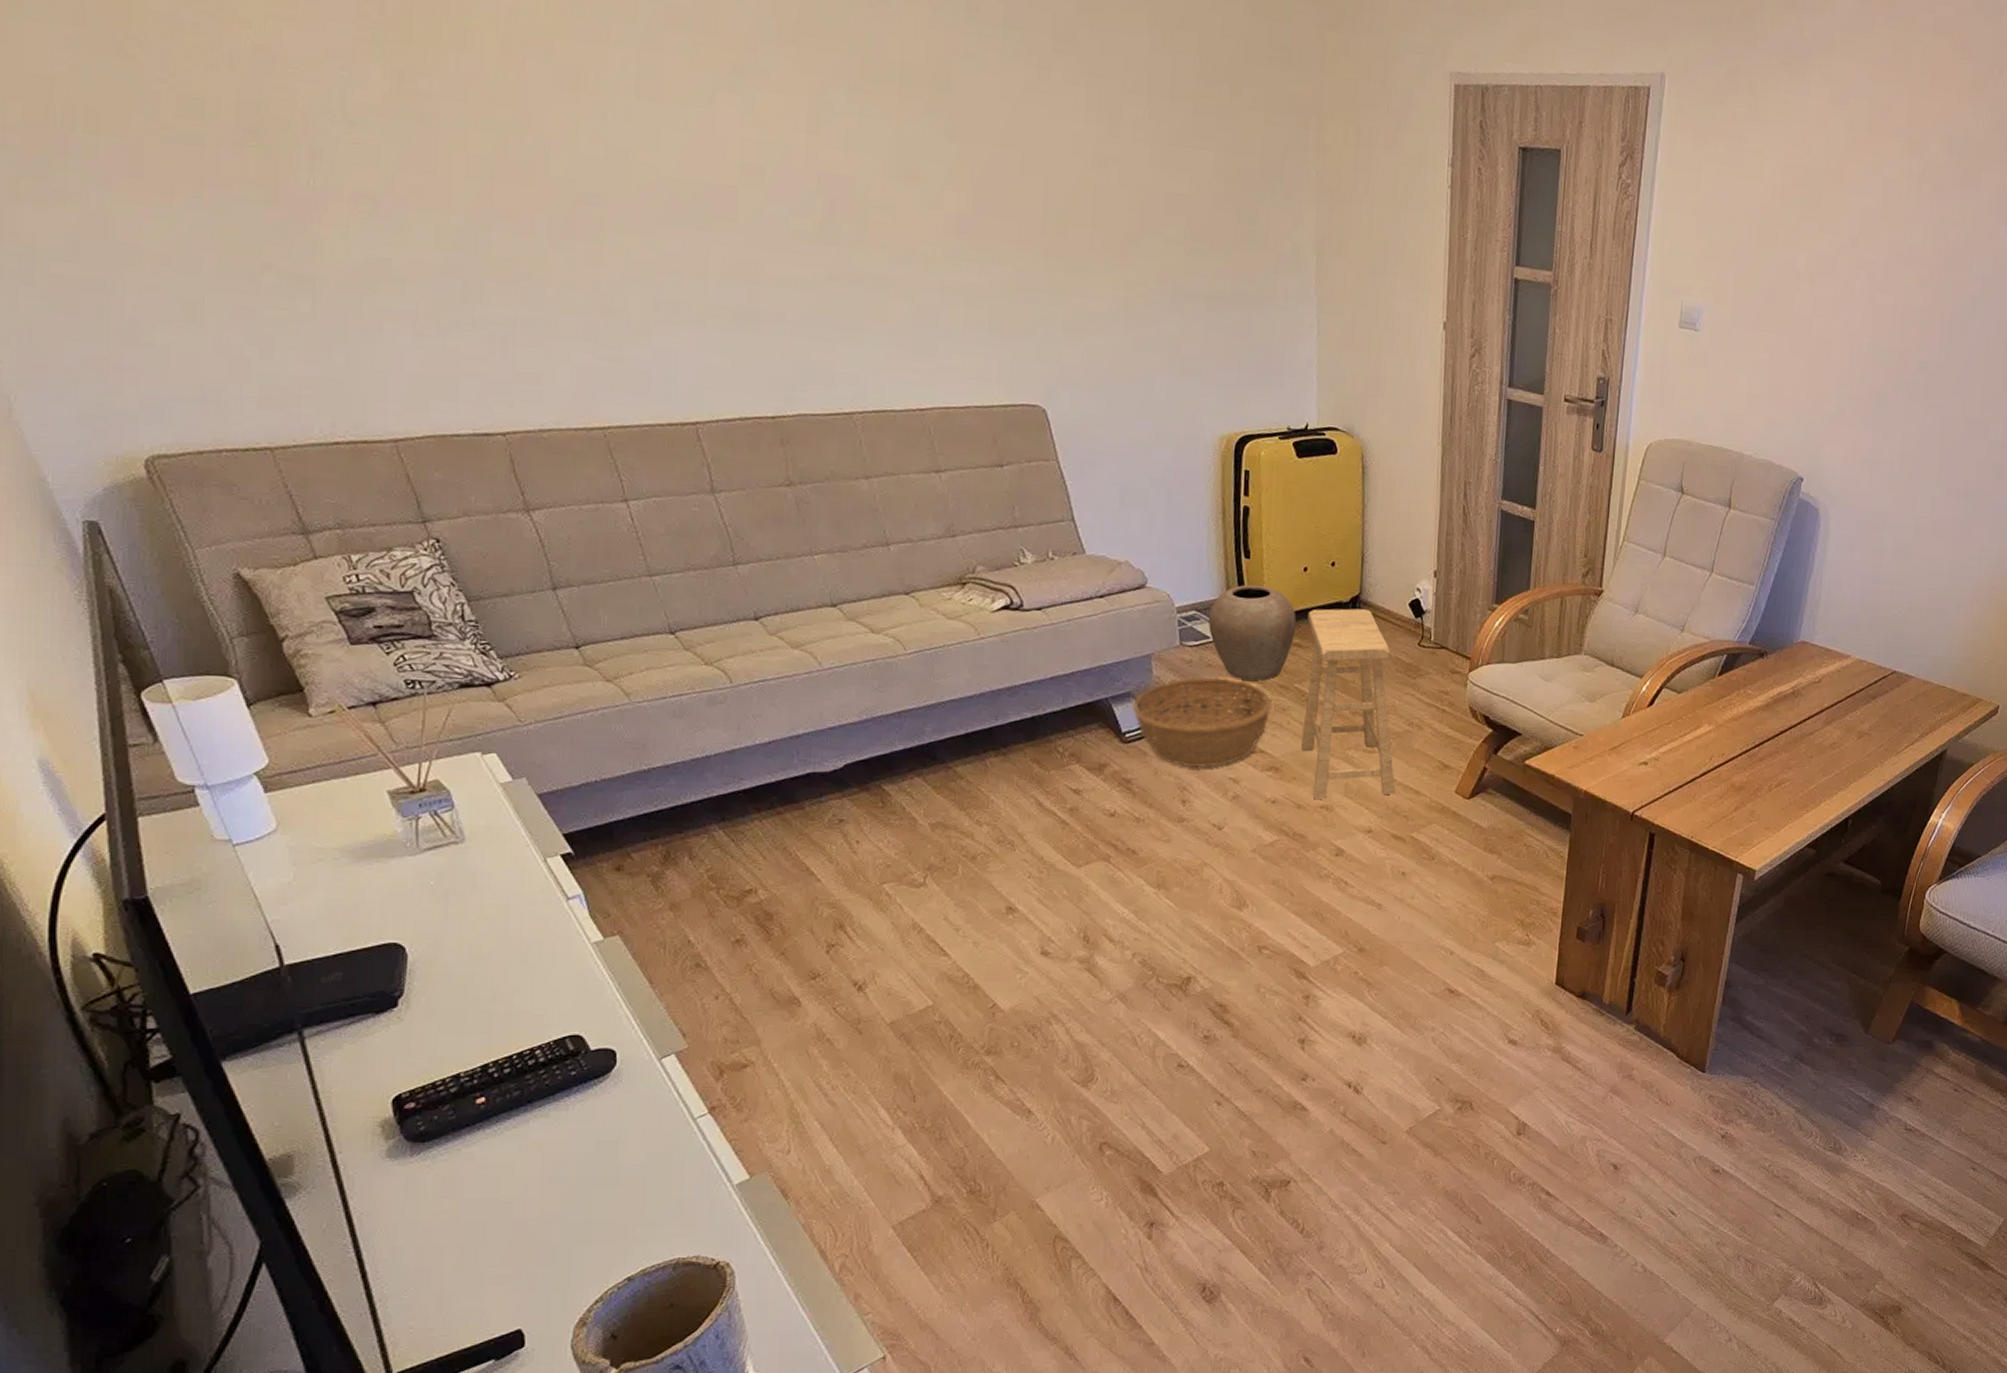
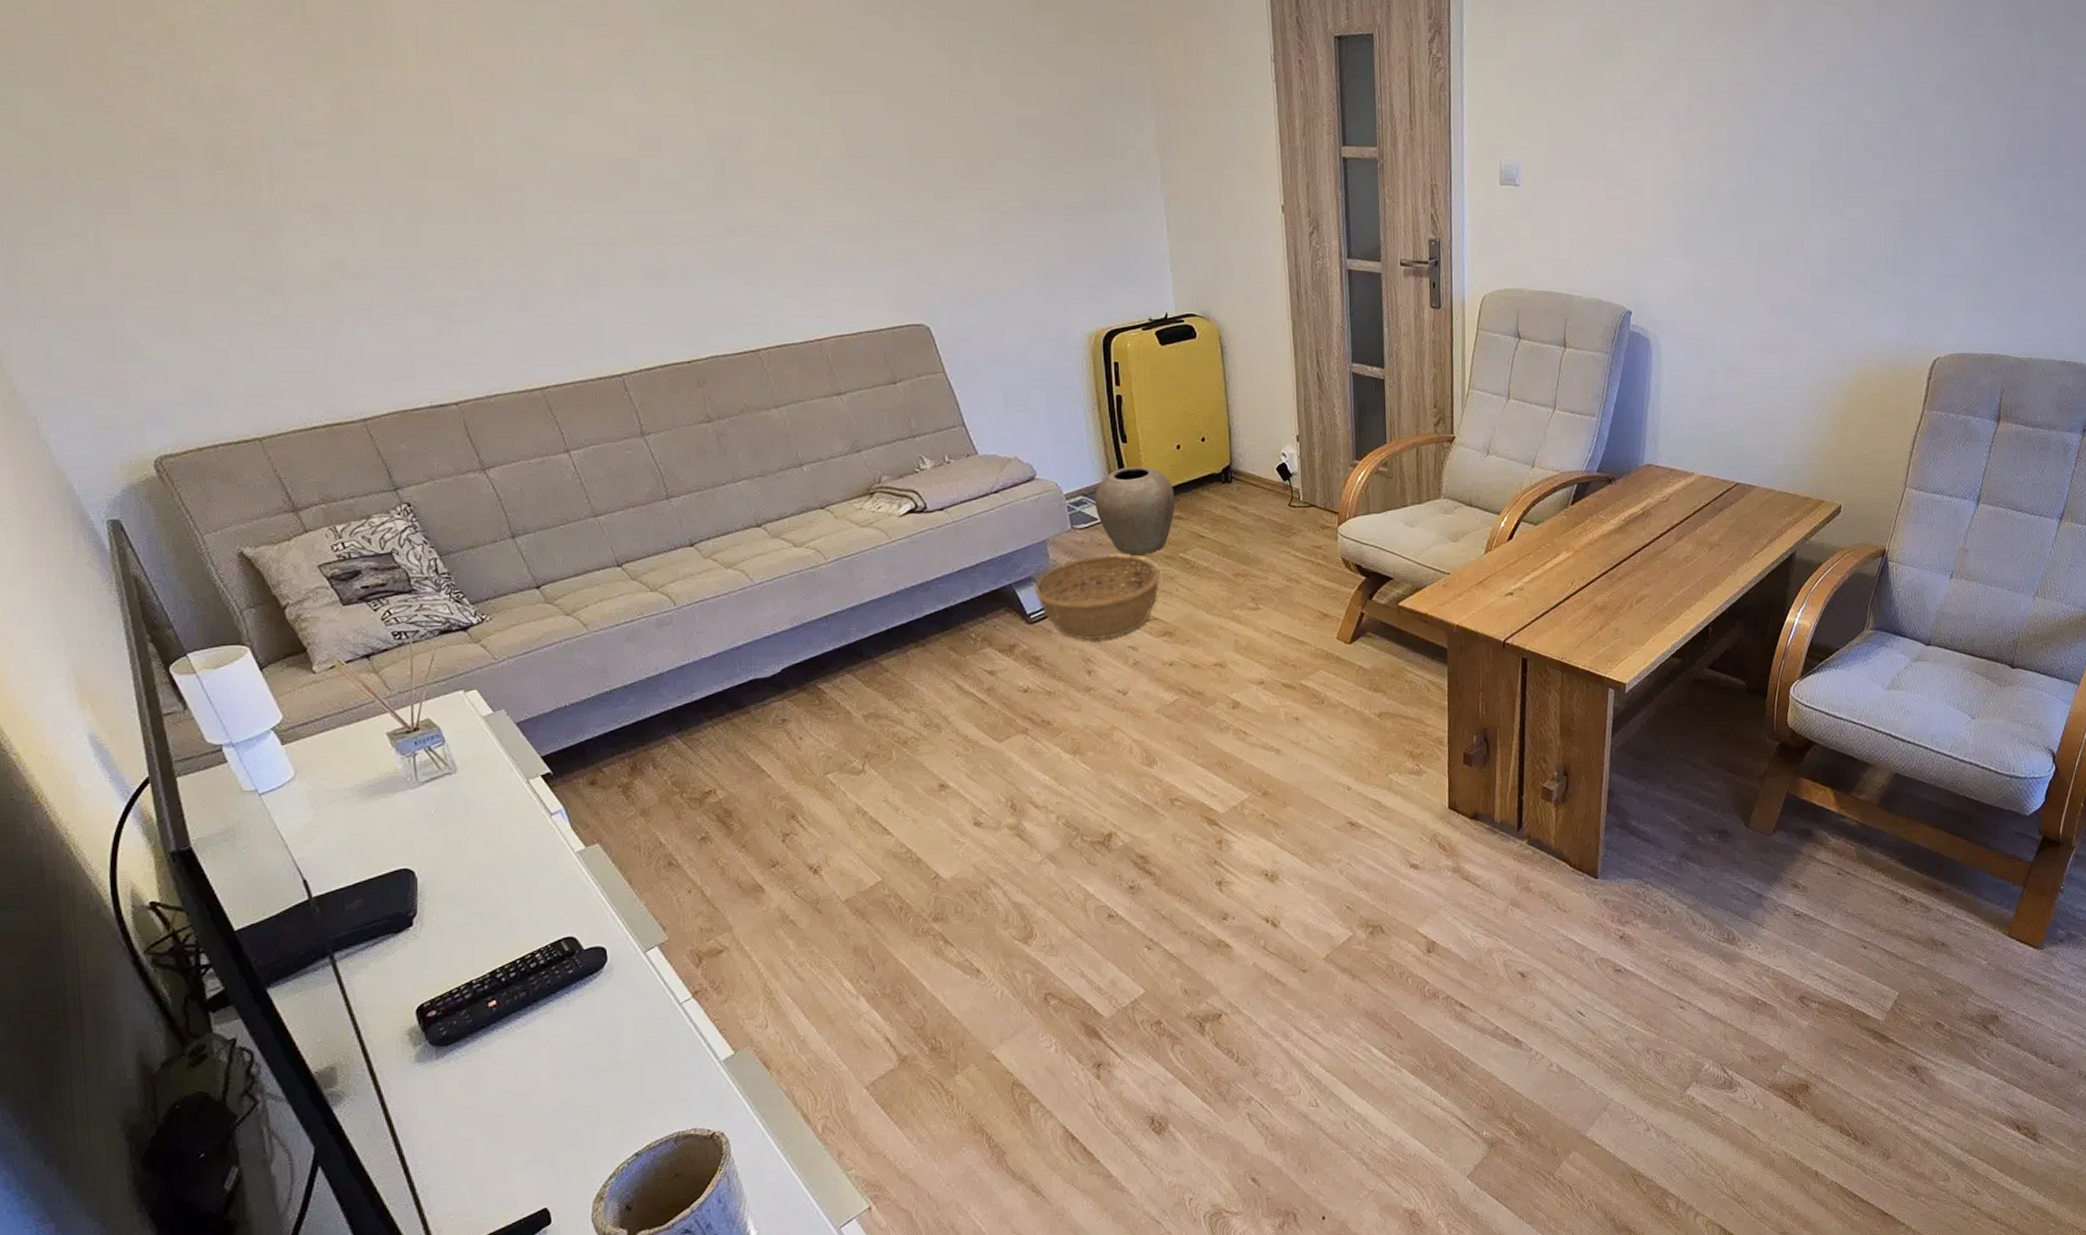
footstool: present [1301,608,1396,799] -> none [1185,478,1282,658]

